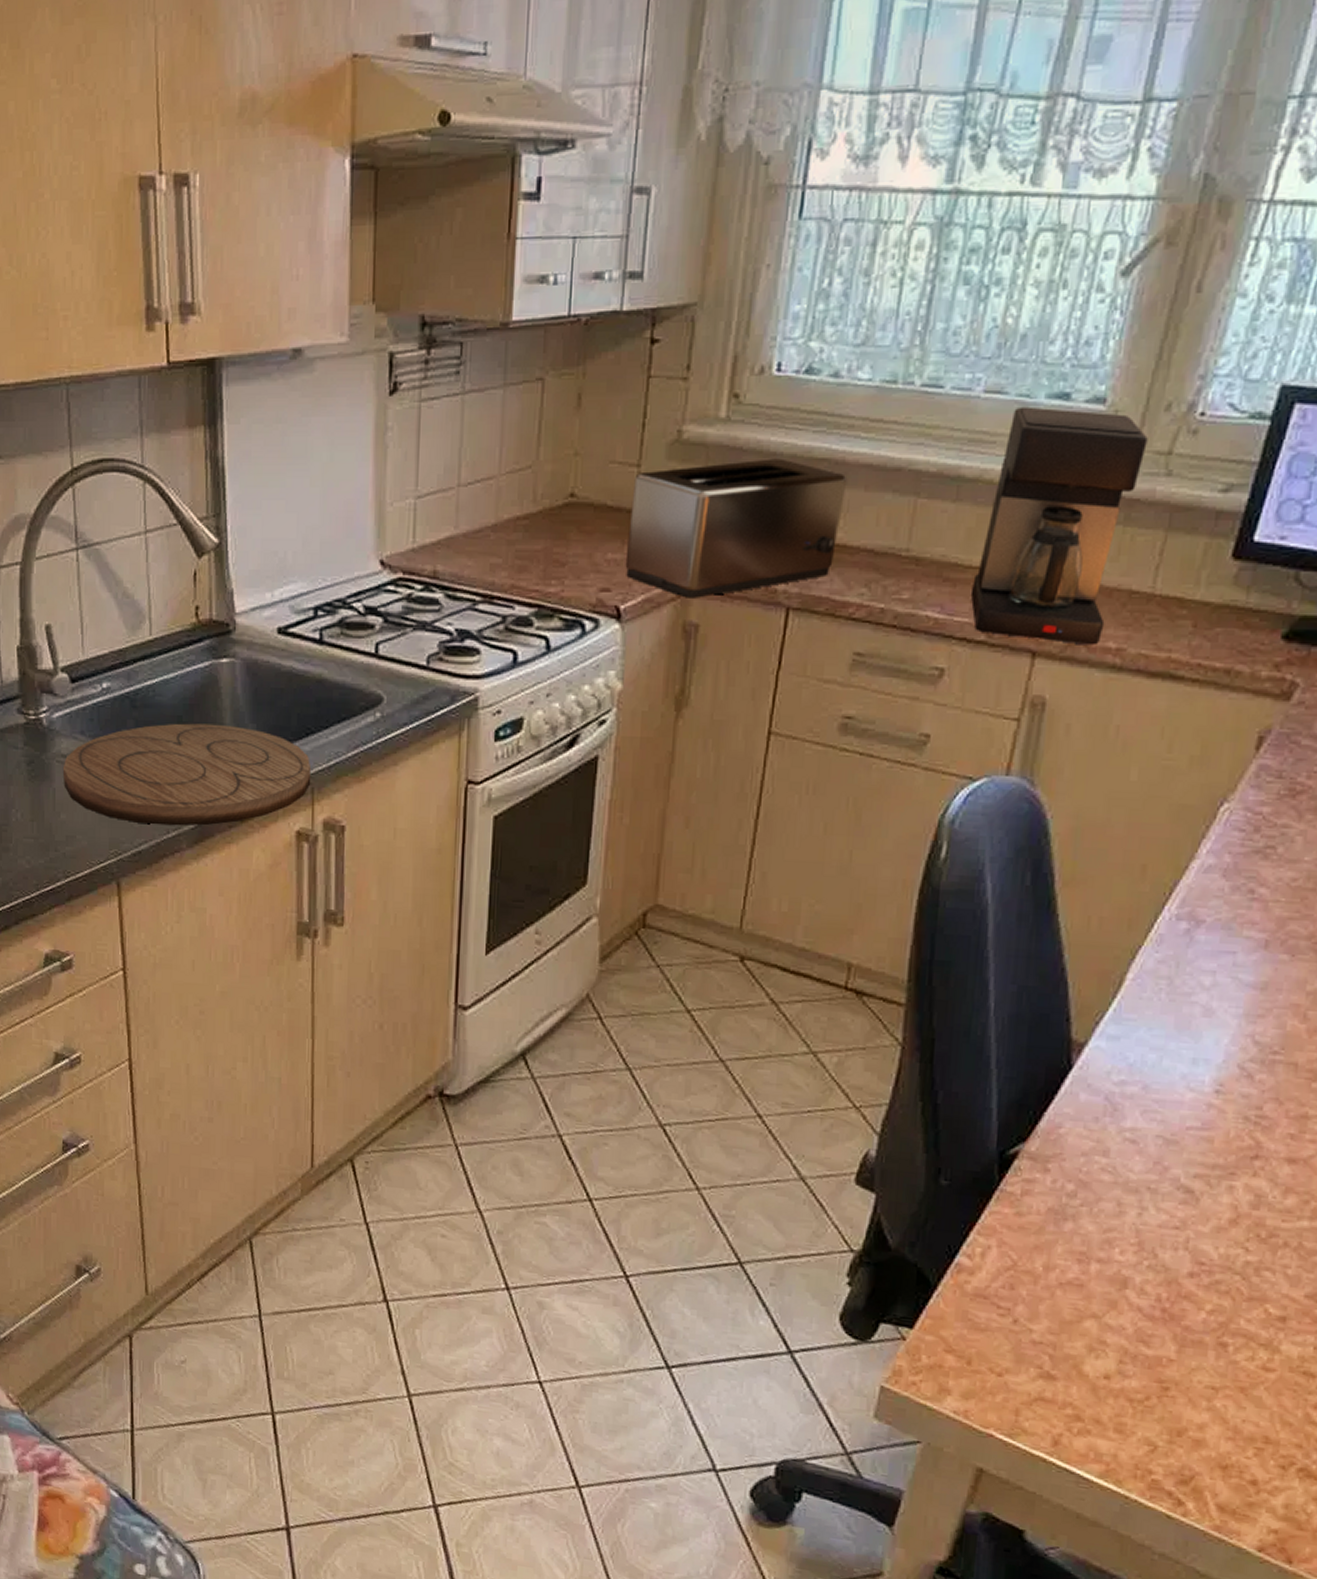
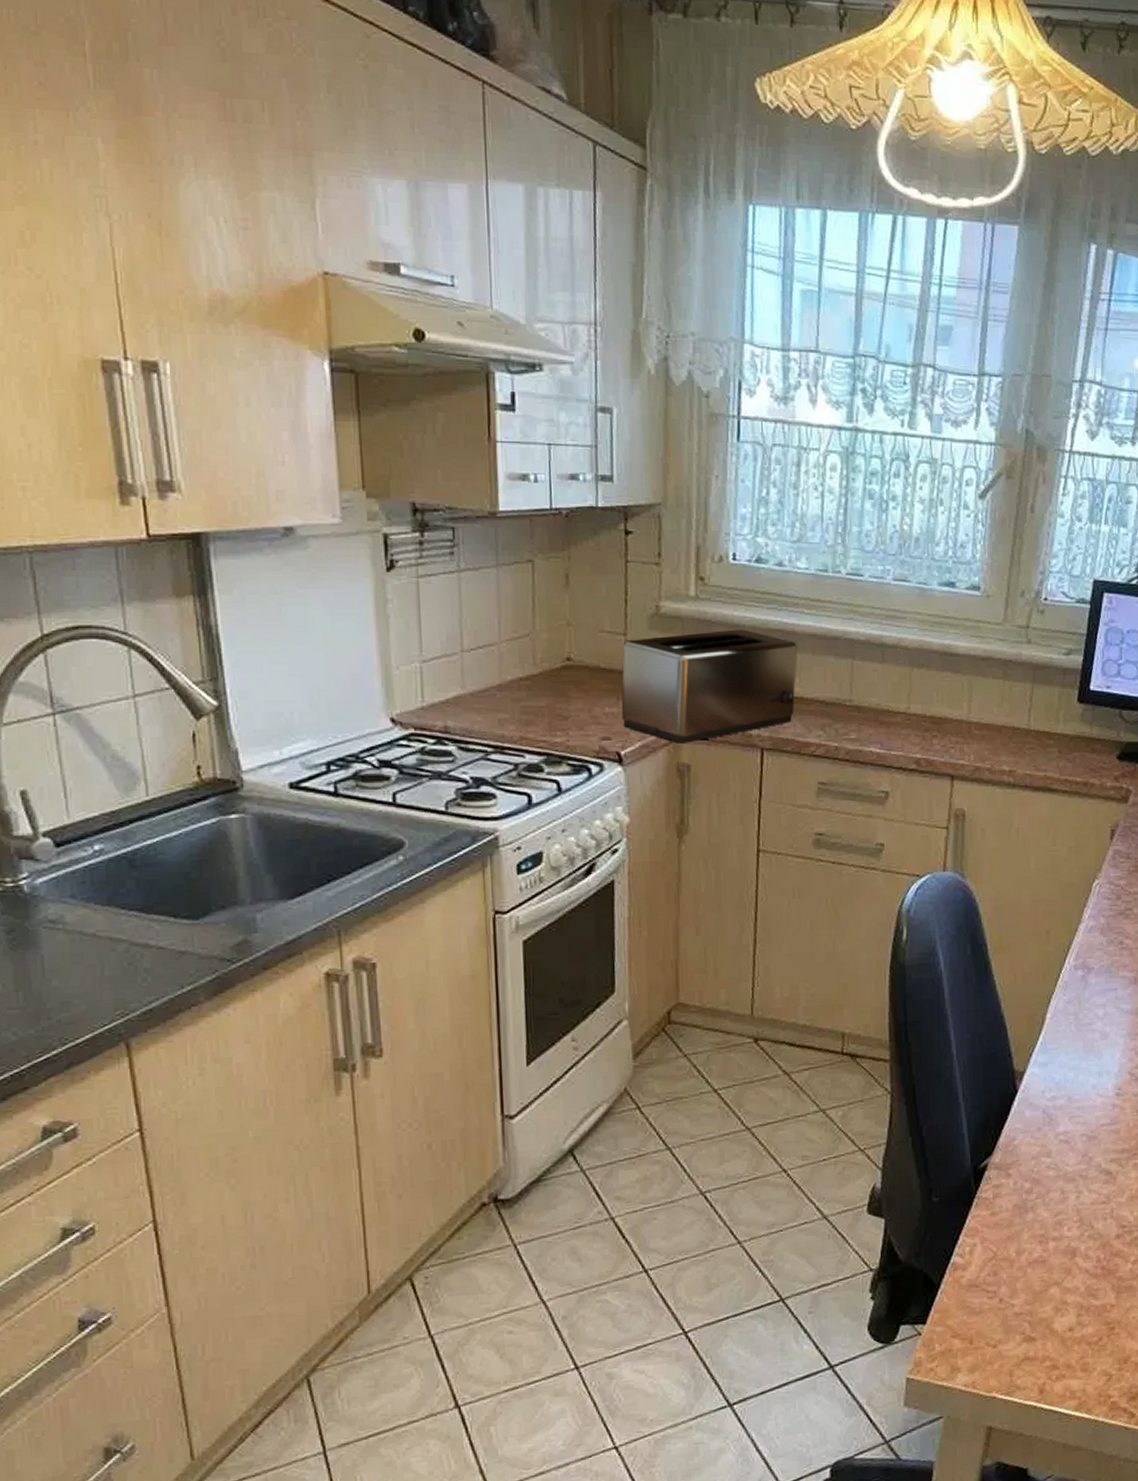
cutting board: present [62,723,311,827] -> none [51,877,337,982]
coffee maker: present [970,406,1148,646] -> none [901,591,1012,769]

